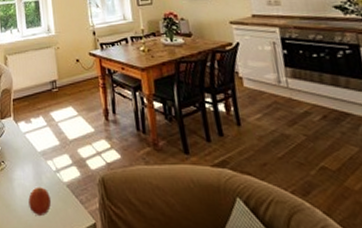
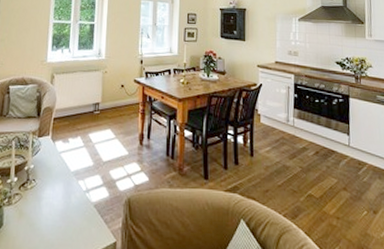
fruit: present [28,187,52,215] -> none [54,206,77,234]

